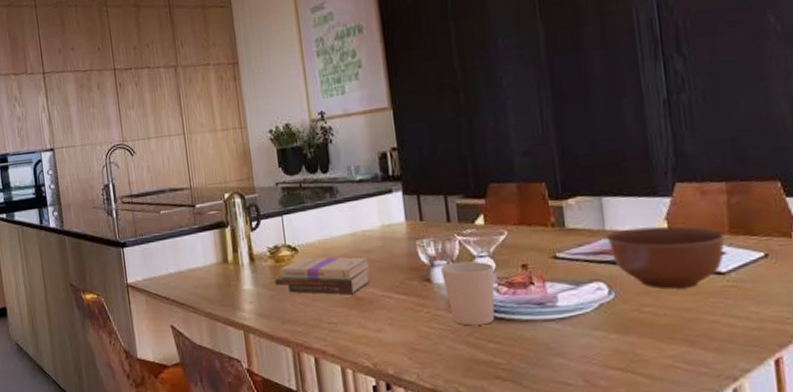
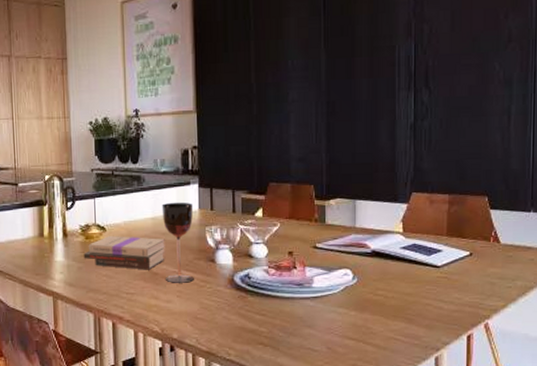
wineglass: none [360,213,408,309] -> present [161,202,194,283]
dixie cup: present [441,261,495,326] -> none [224,247,267,300]
bowl: present [606,226,725,289] -> none [356,226,442,277]

